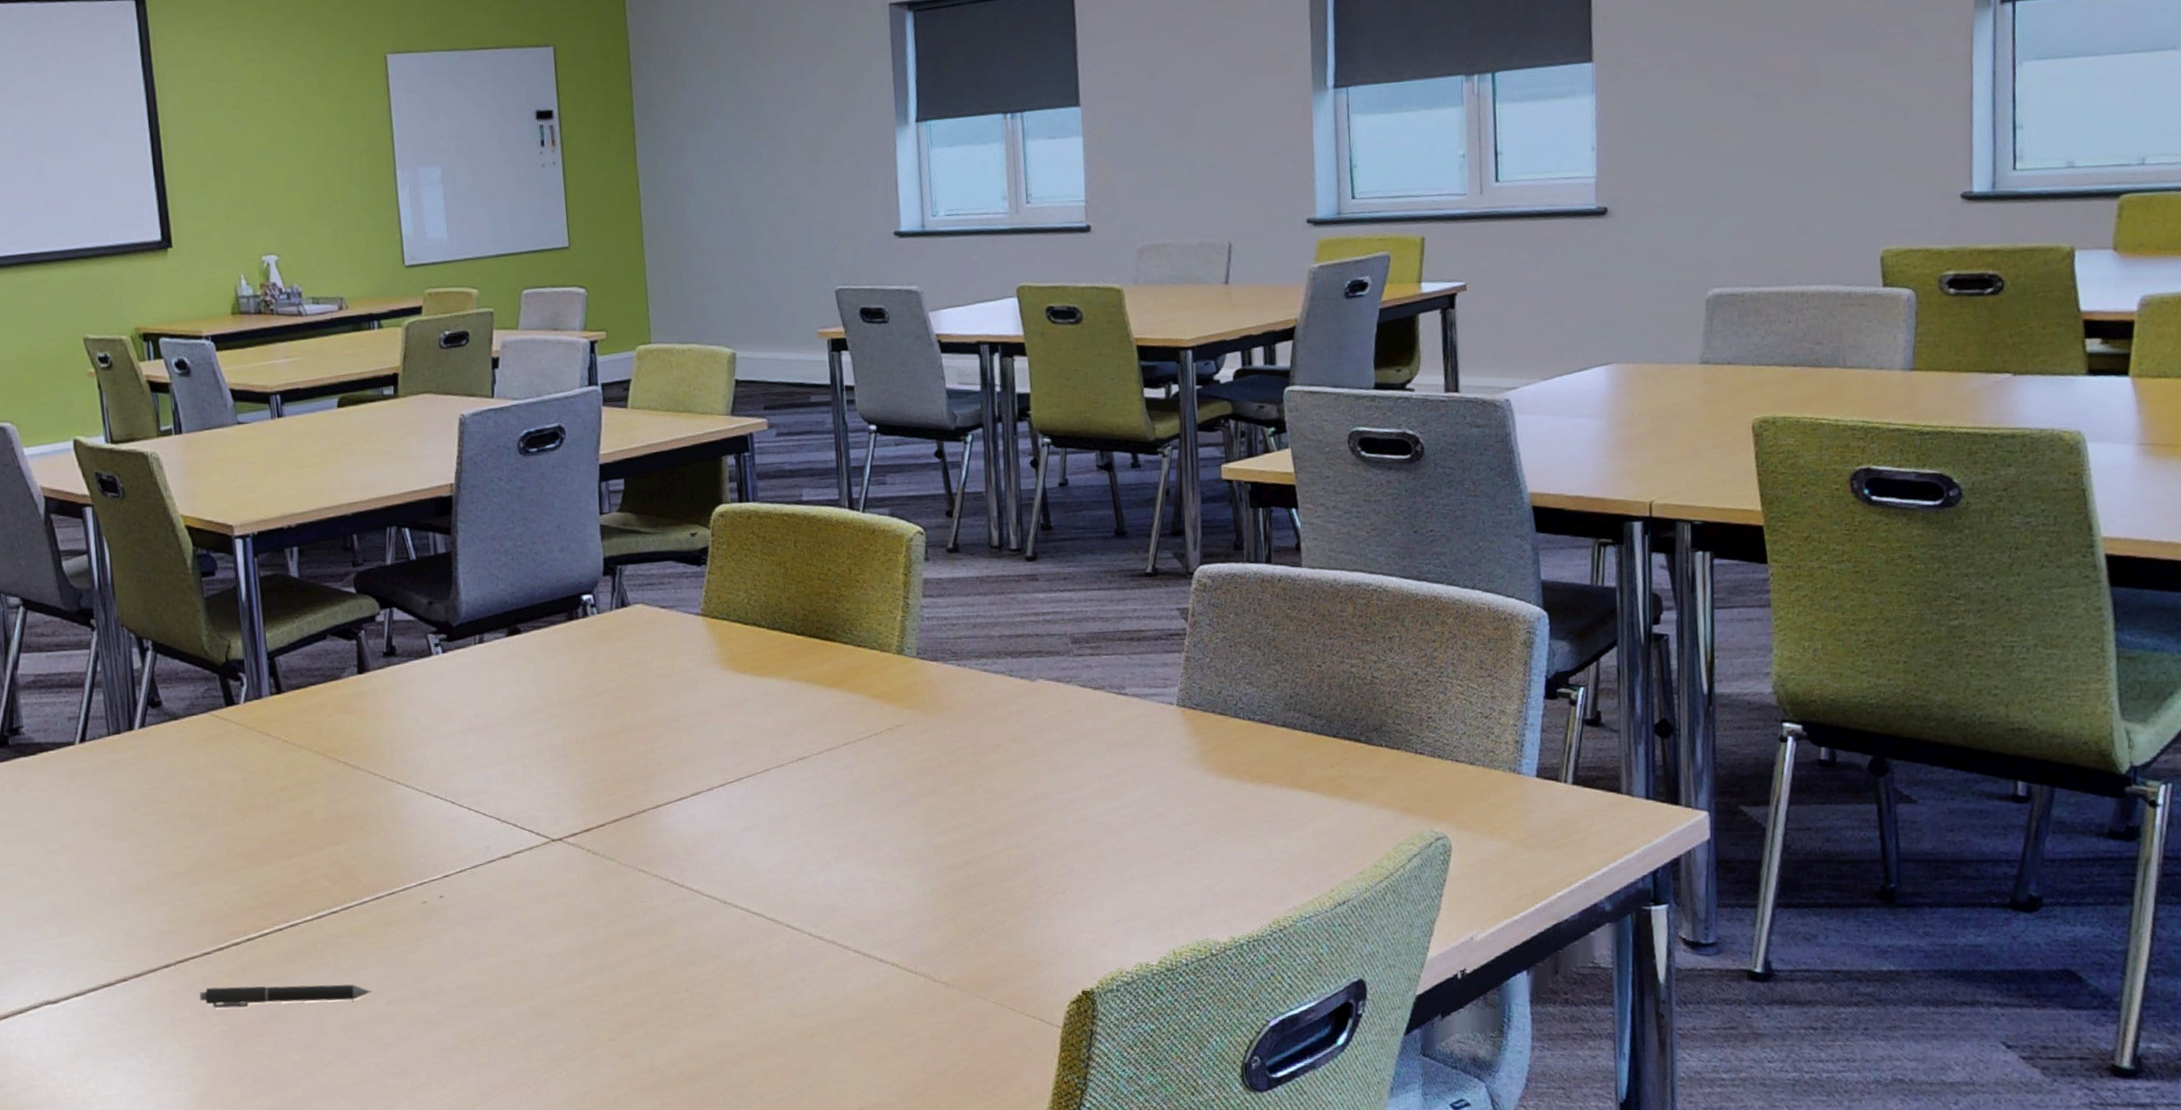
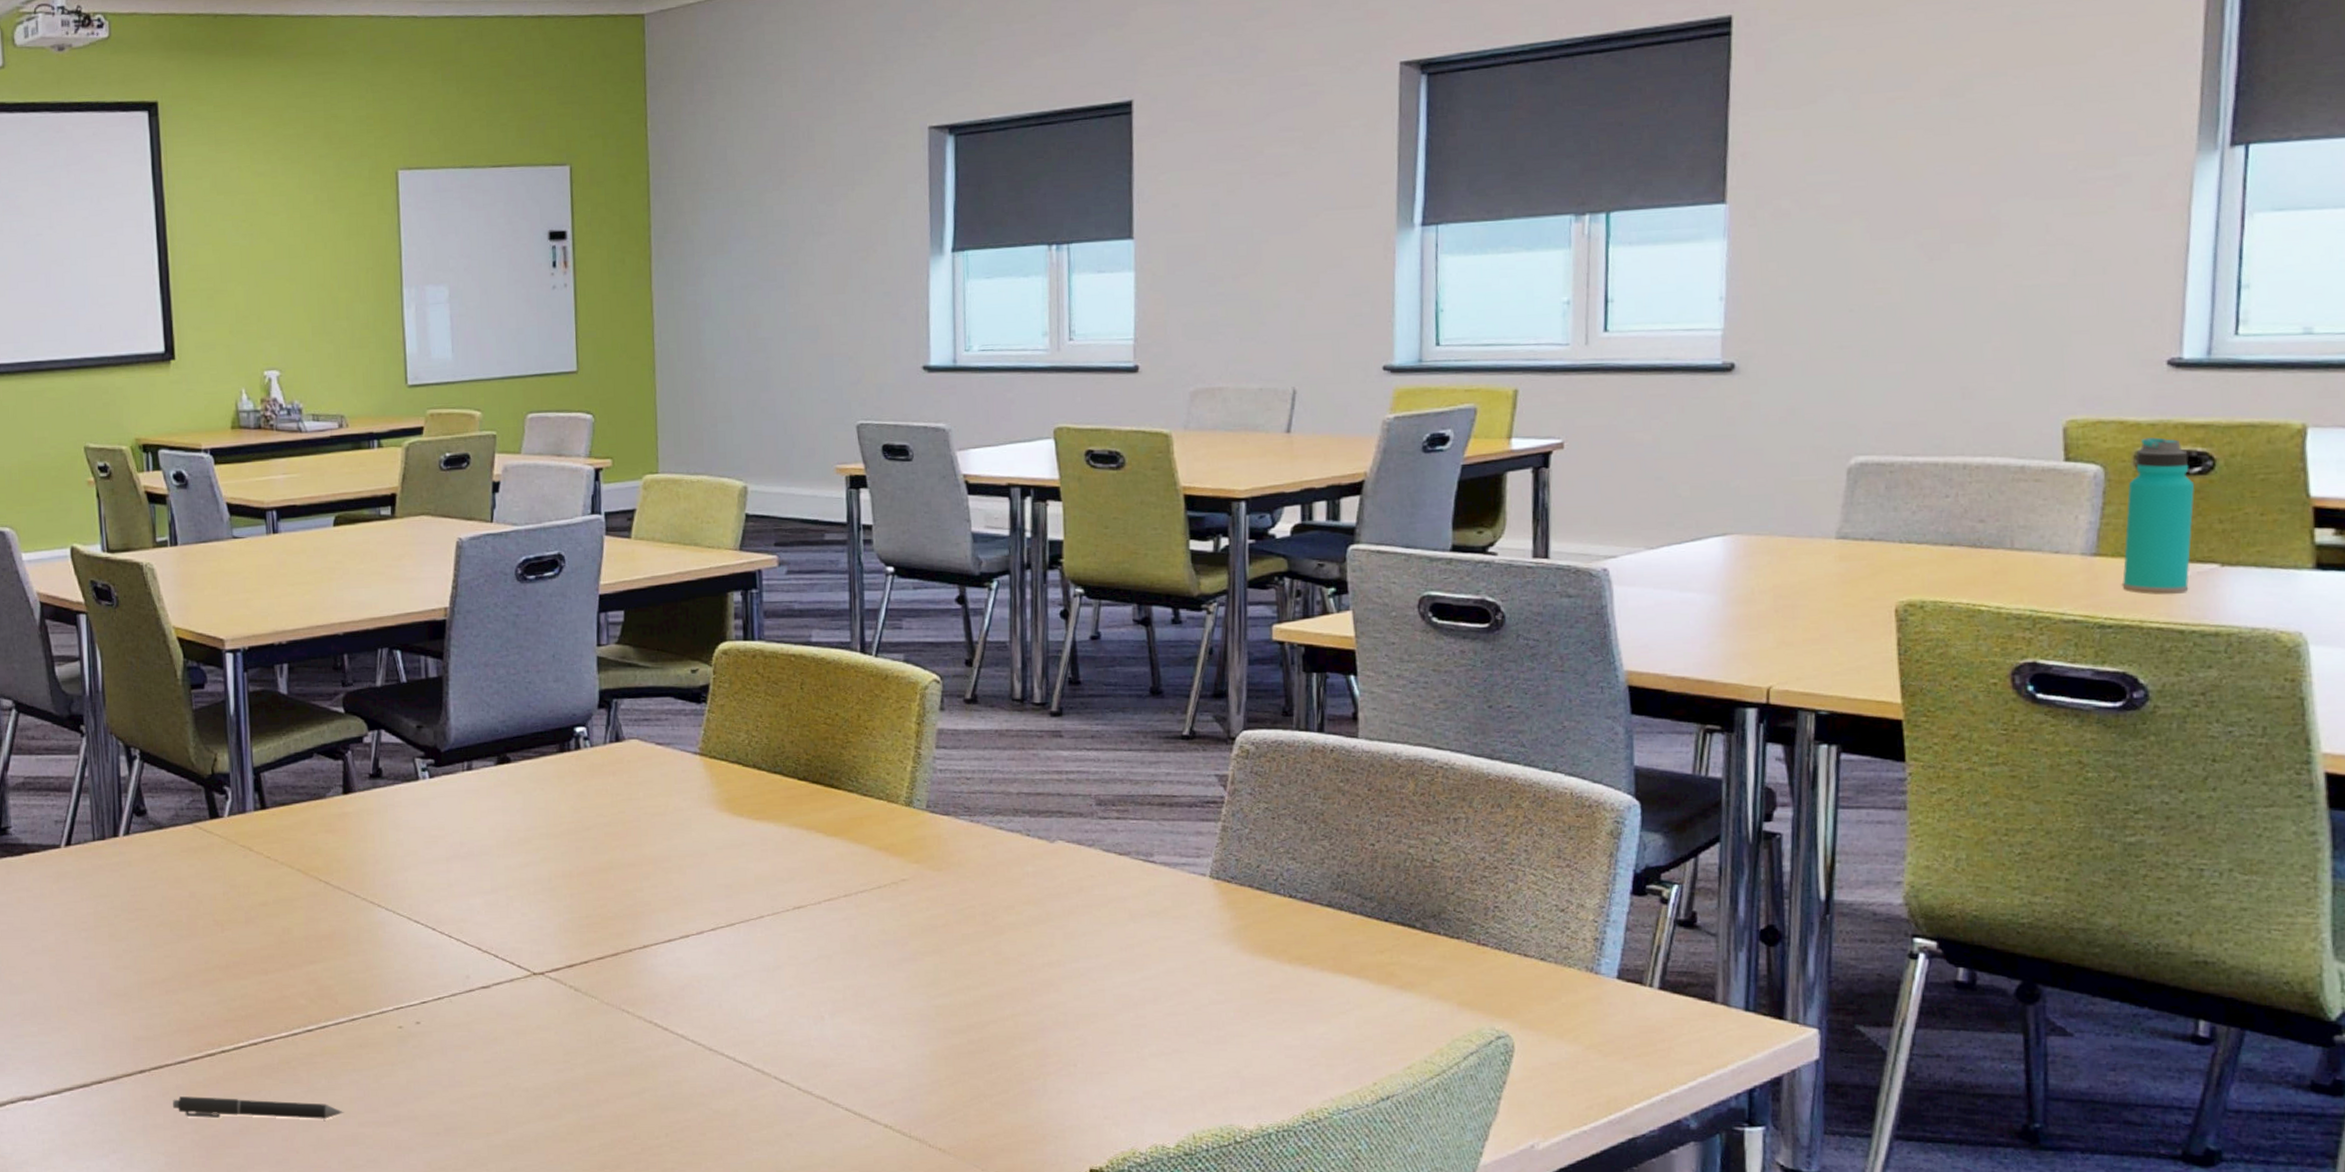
water bottle: none [1935,263,1989,403] -> present [2121,437,2195,595]

